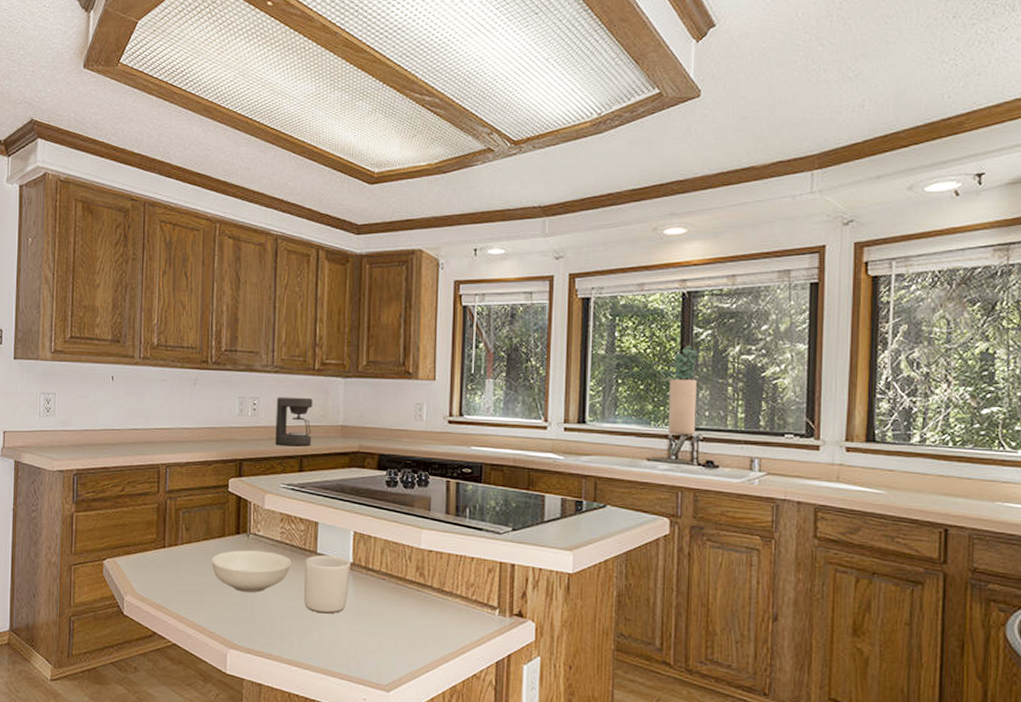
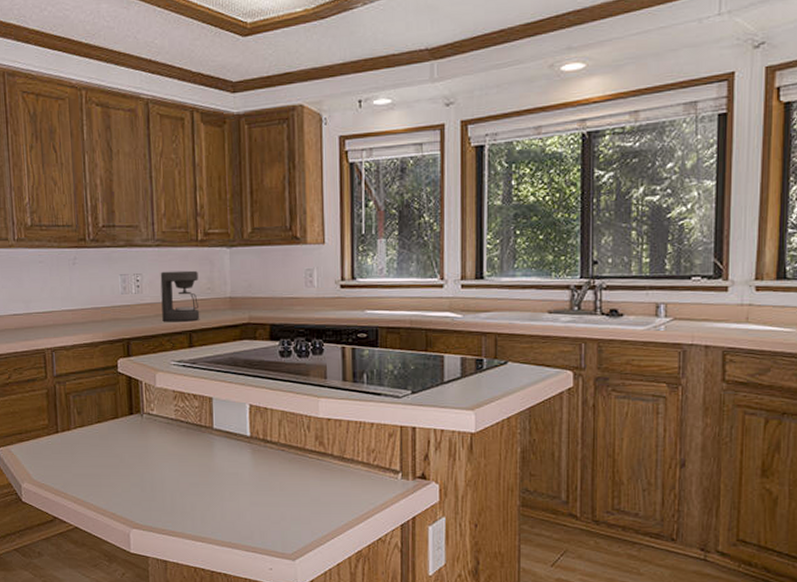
bowl: present [211,550,292,593] -> none [106,430,188,472]
mug: present [304,555,351,614] -> none [202,430,249,488]
vase: present [668,341,698,435] -> none [570,185,599,285]

